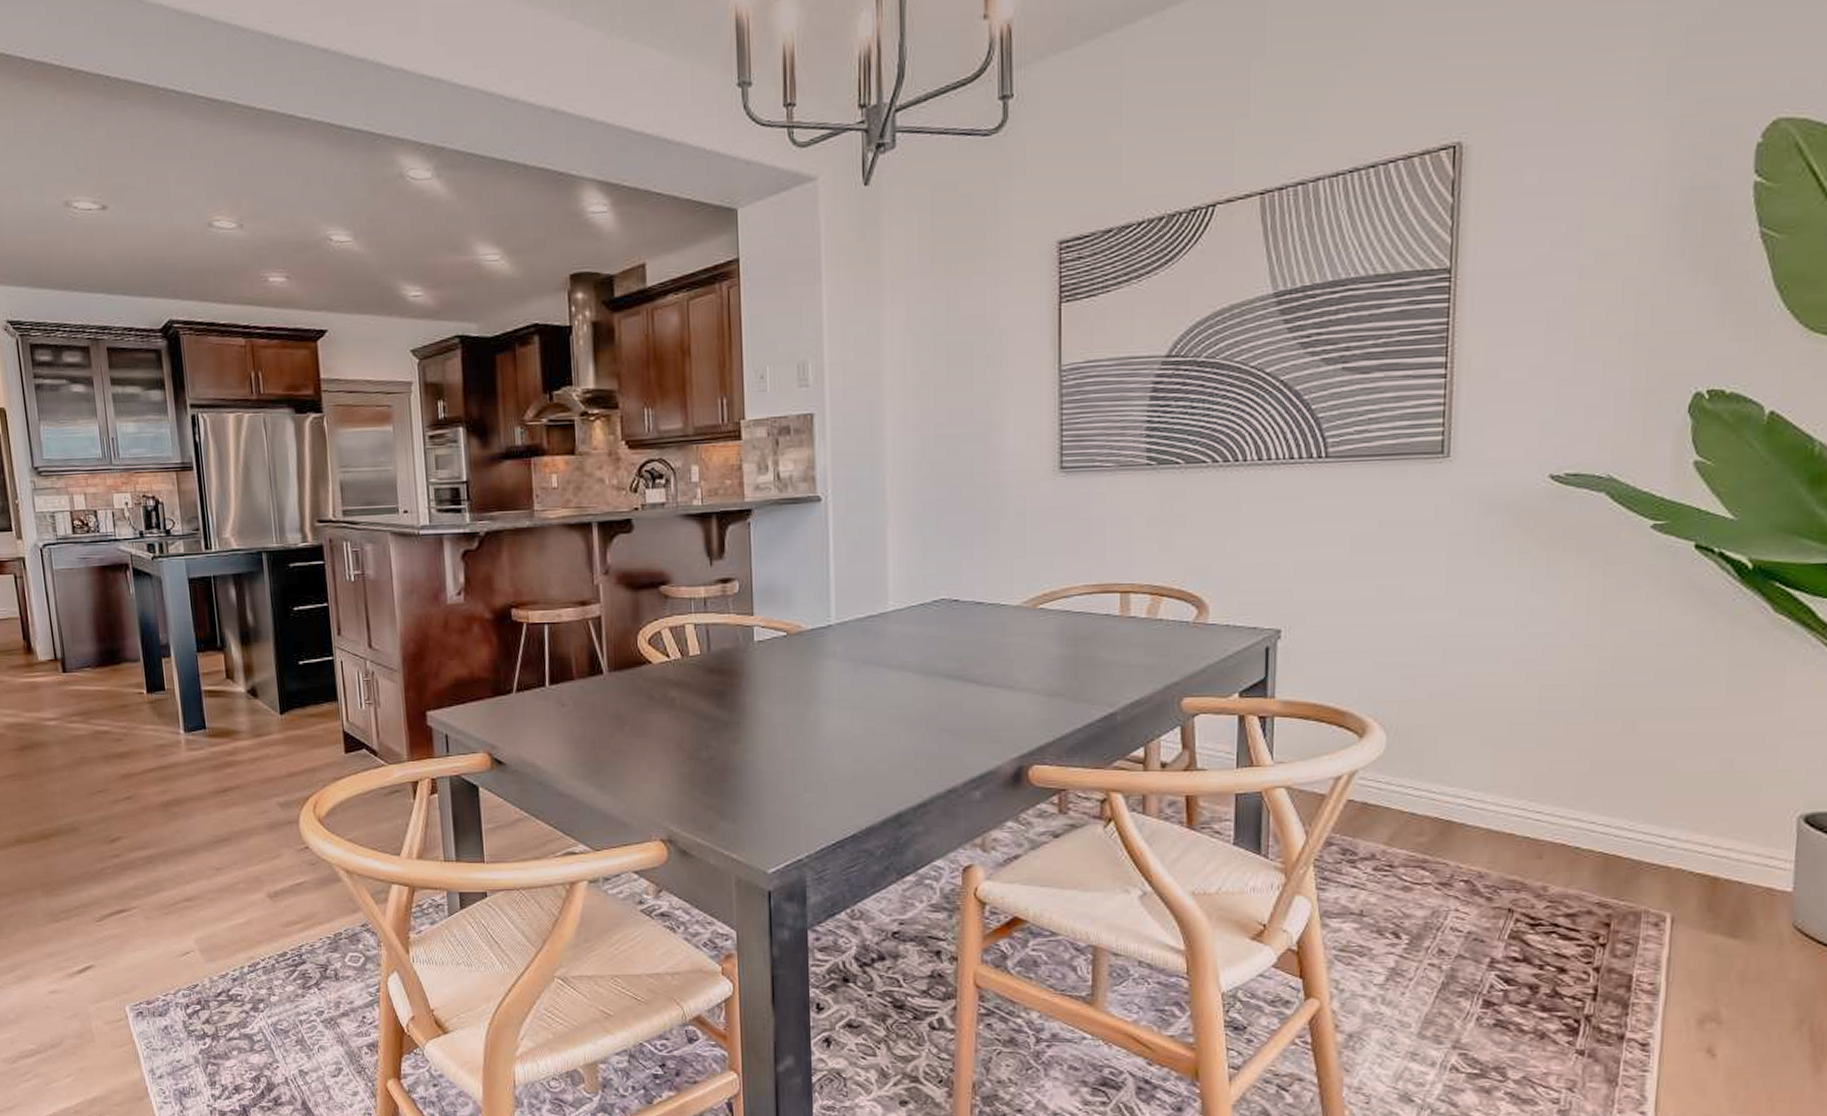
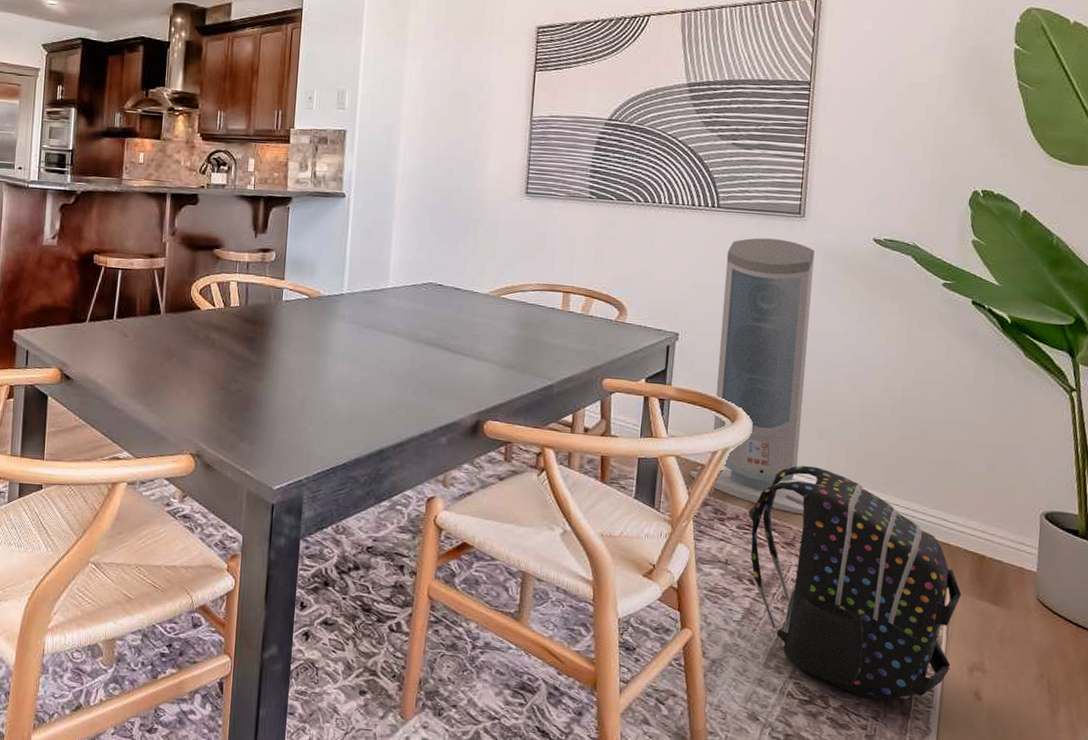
air purifier: none [1307,490,1466,846] -> present [690,238,815,515]
backpack: none [1387,783,1687,1067] -> present [748,465,962,701]

